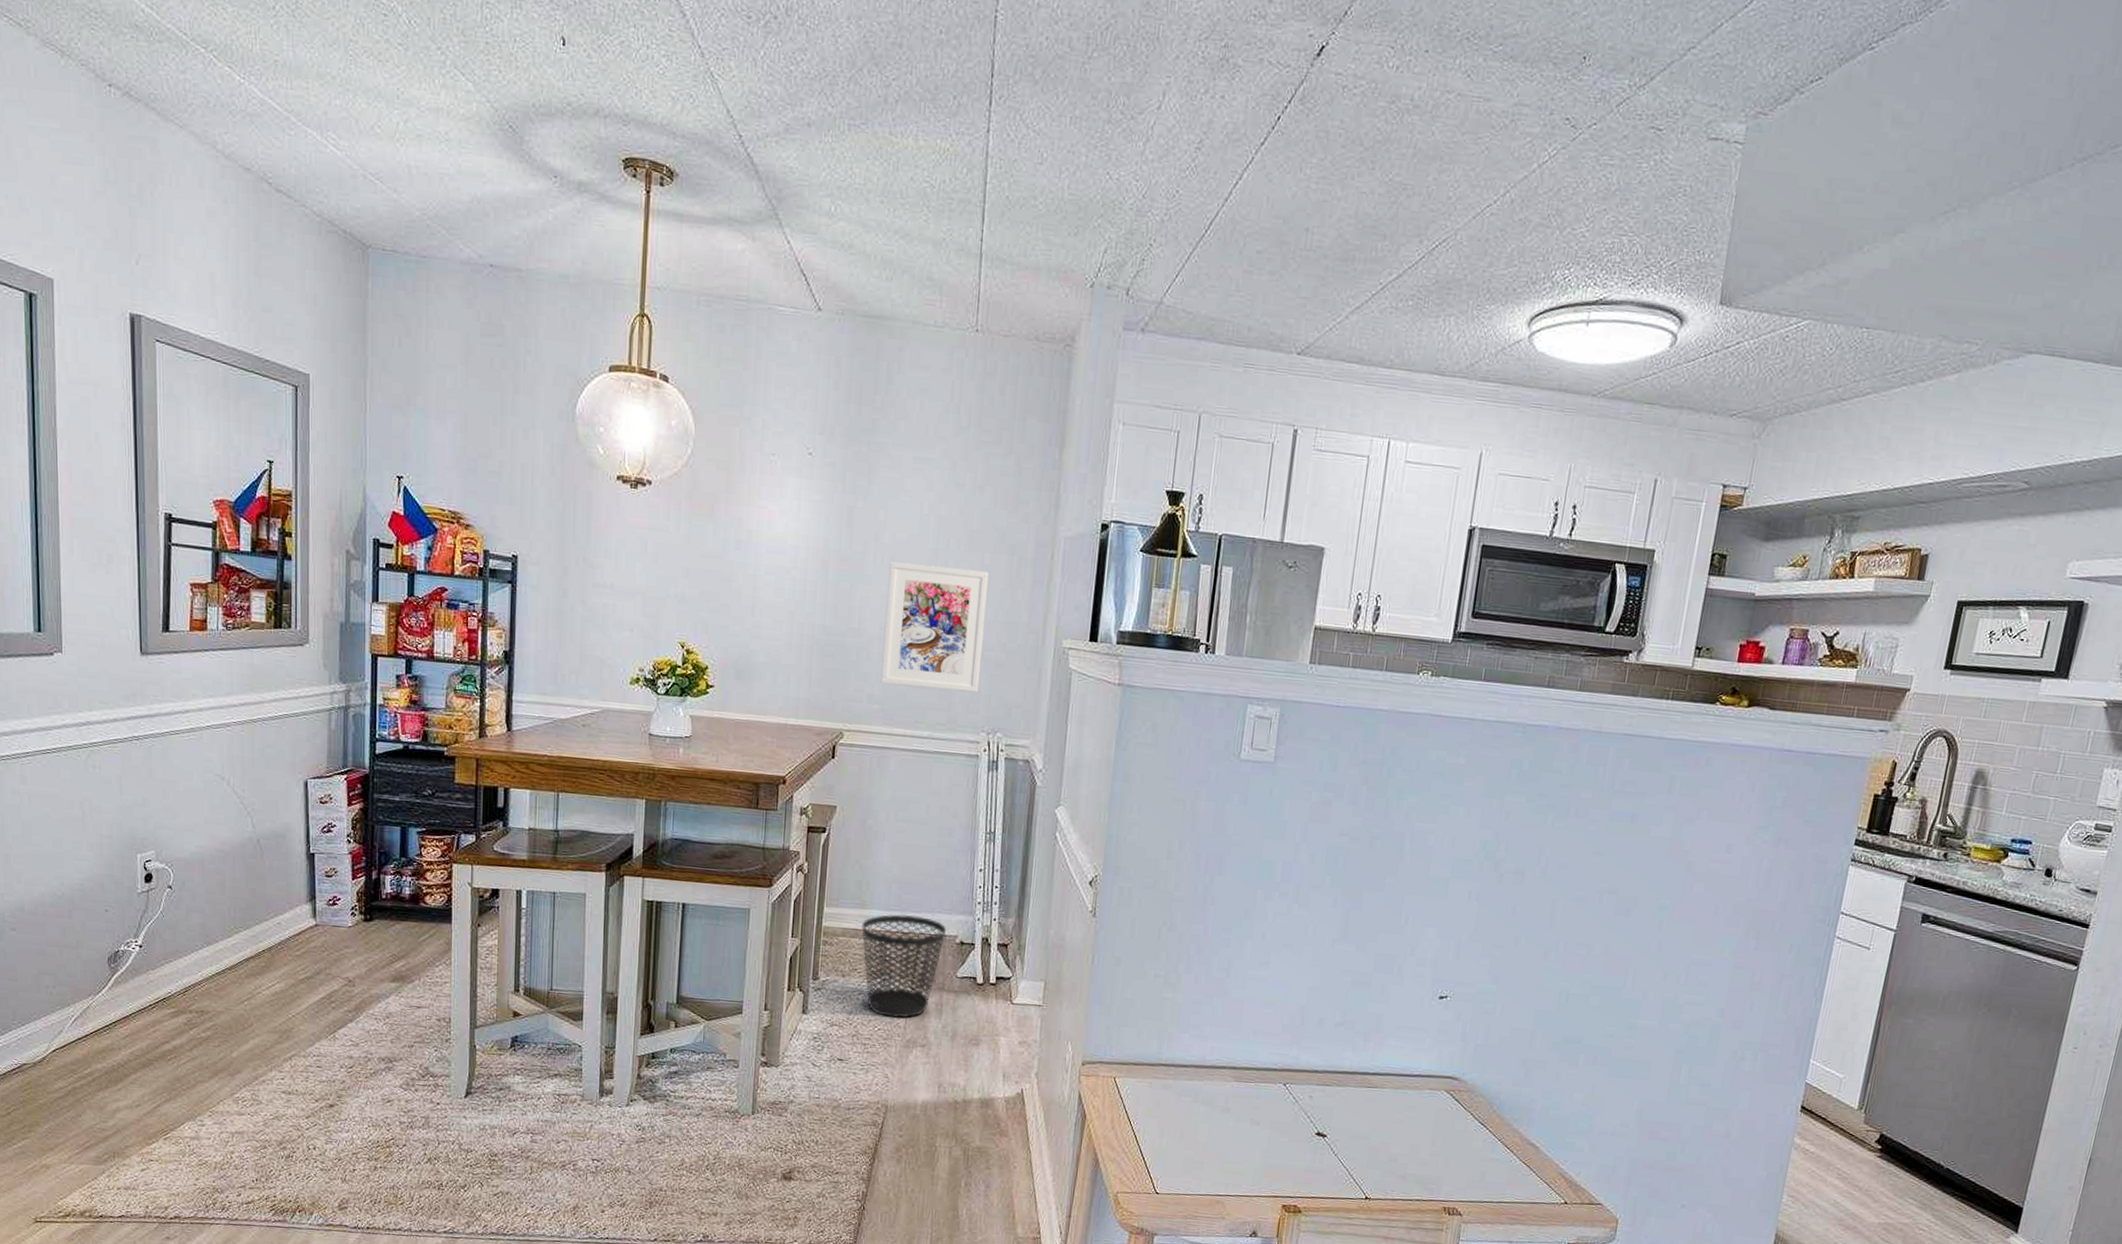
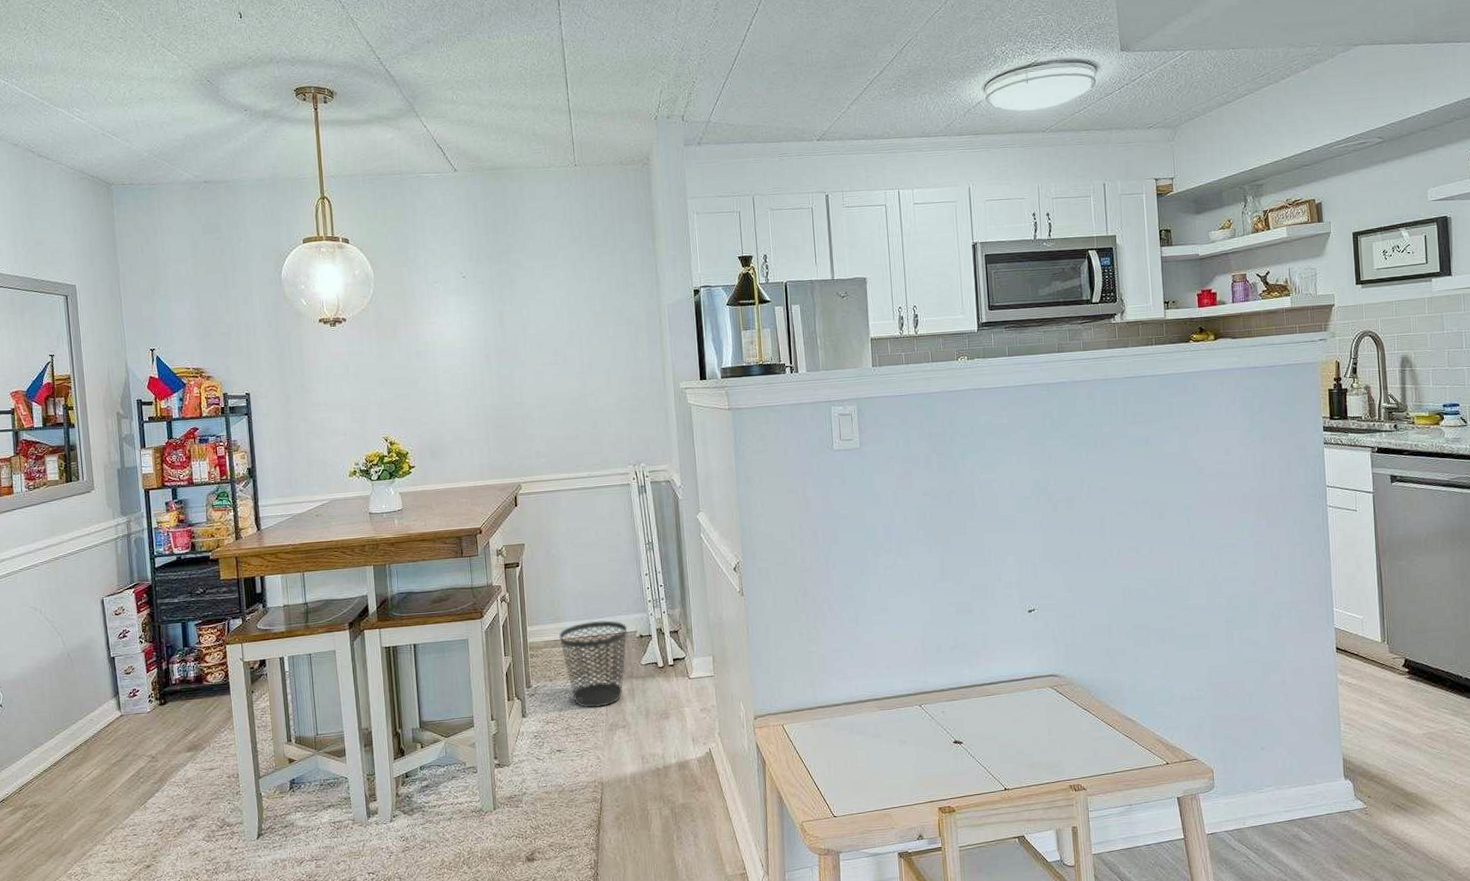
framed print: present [881,561,989,692] -> none [537,341,621,442]

